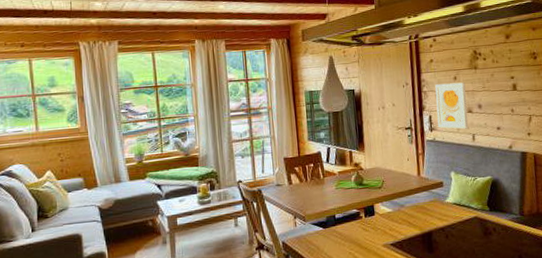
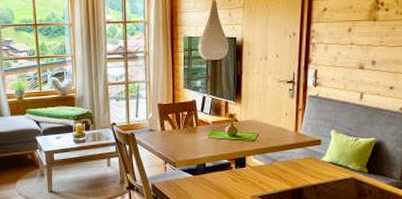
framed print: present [435,82,468,129] -> none [323,35,360,86]

